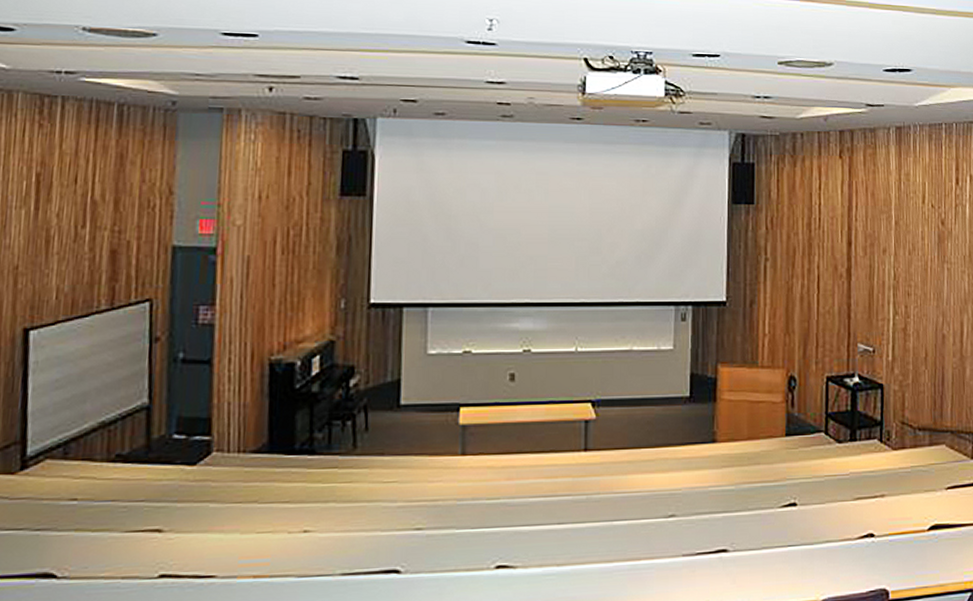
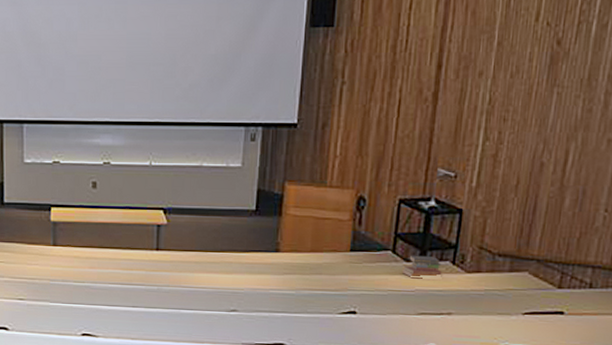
books: none [836,435,872,461] -> present [403,255,442,279]

